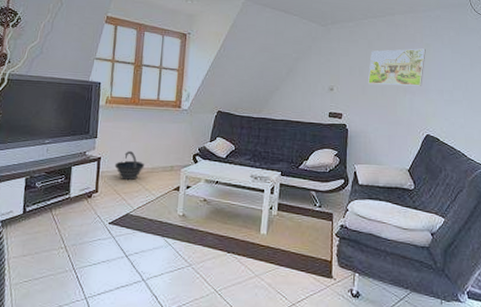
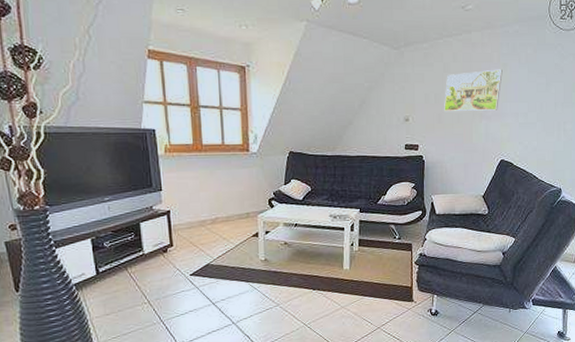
bucket: present [114,151,144,181] -> none [186,201,218,232]

